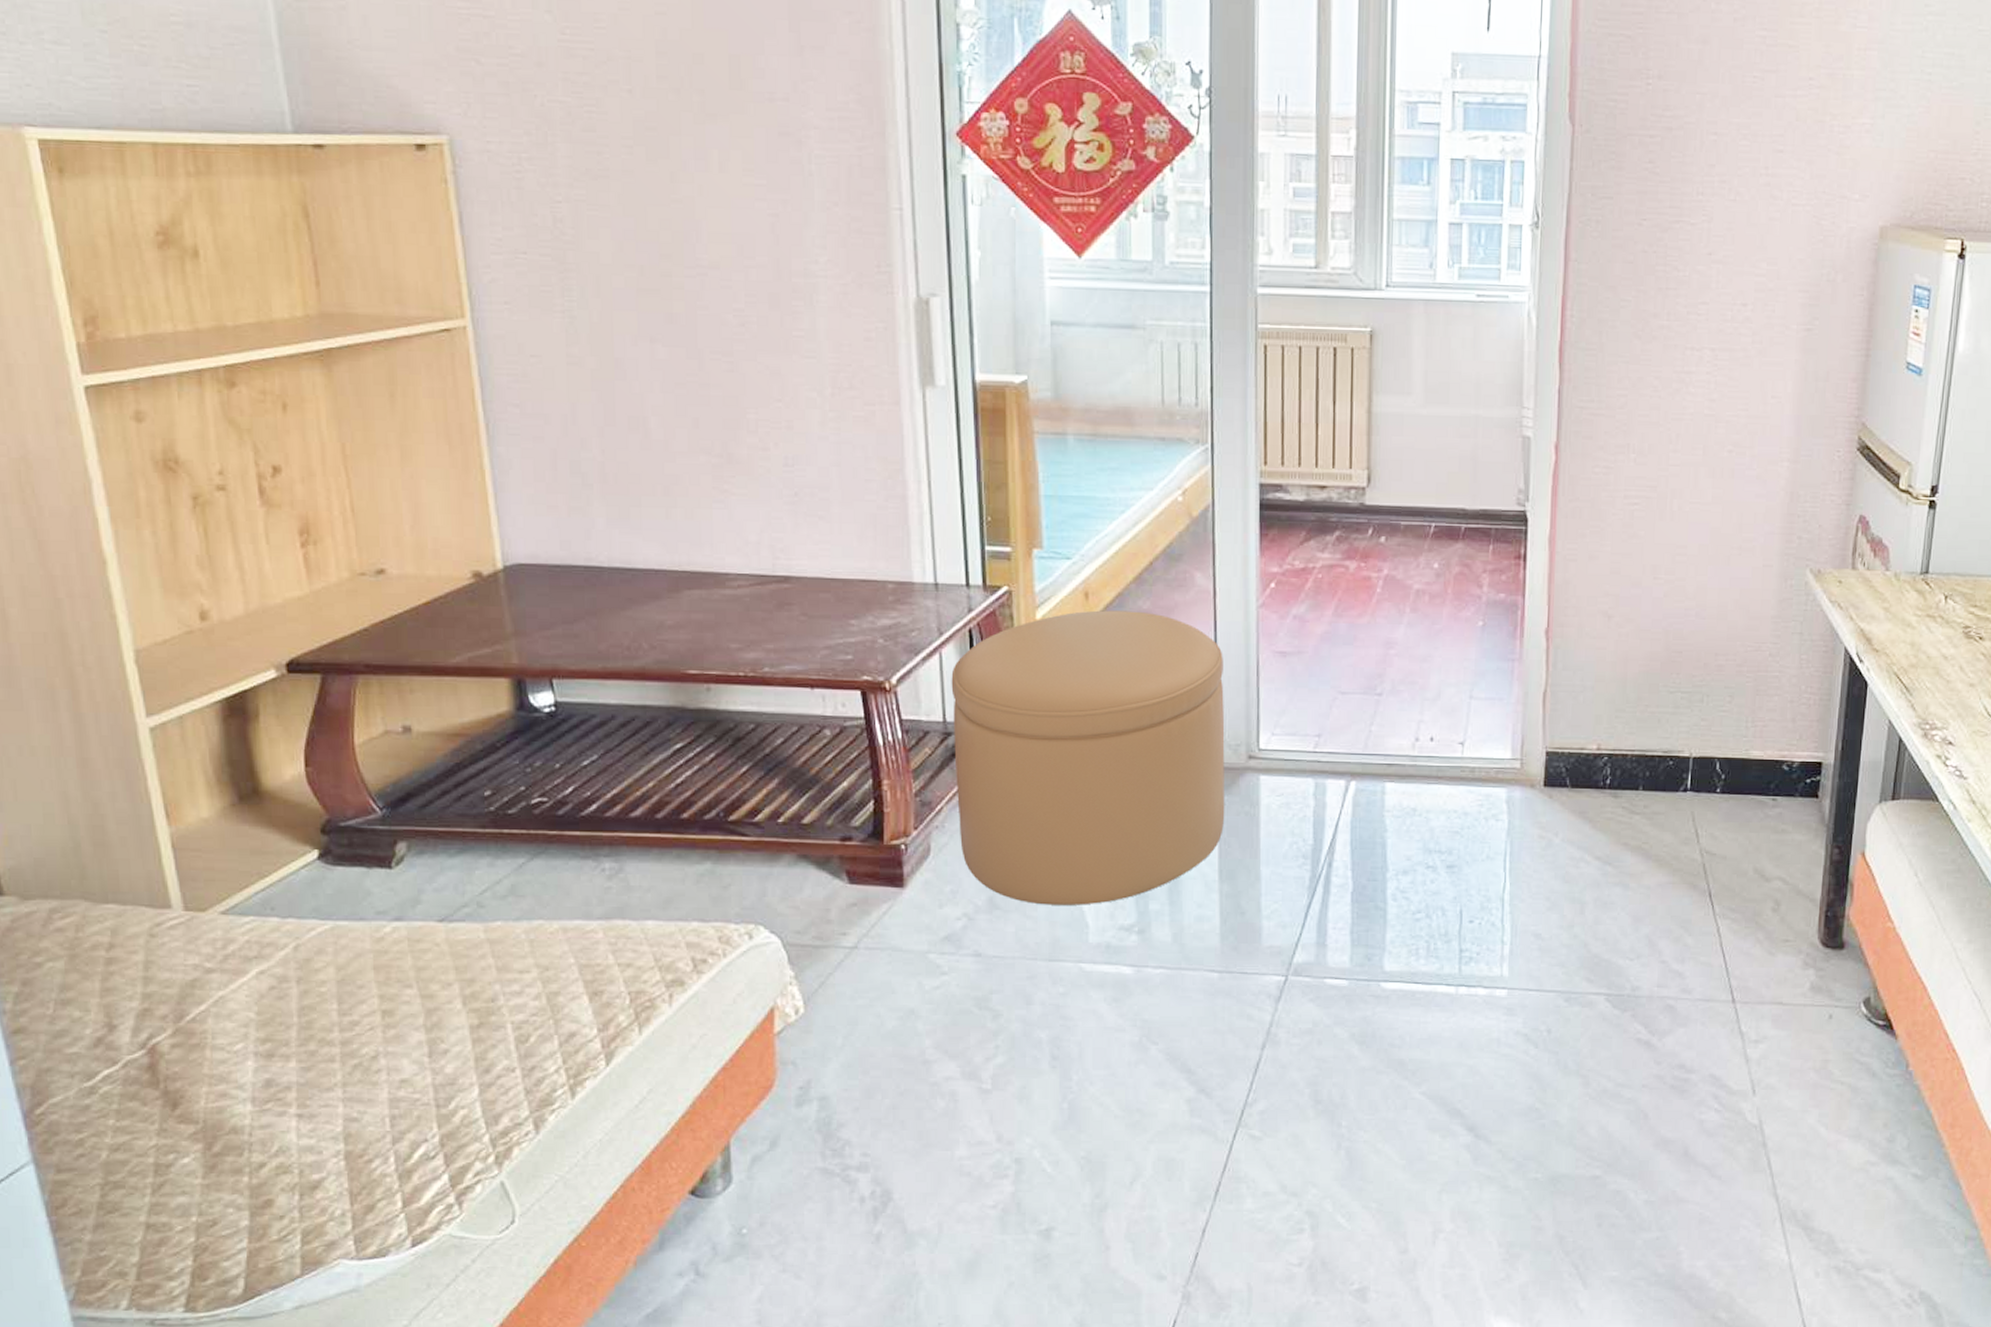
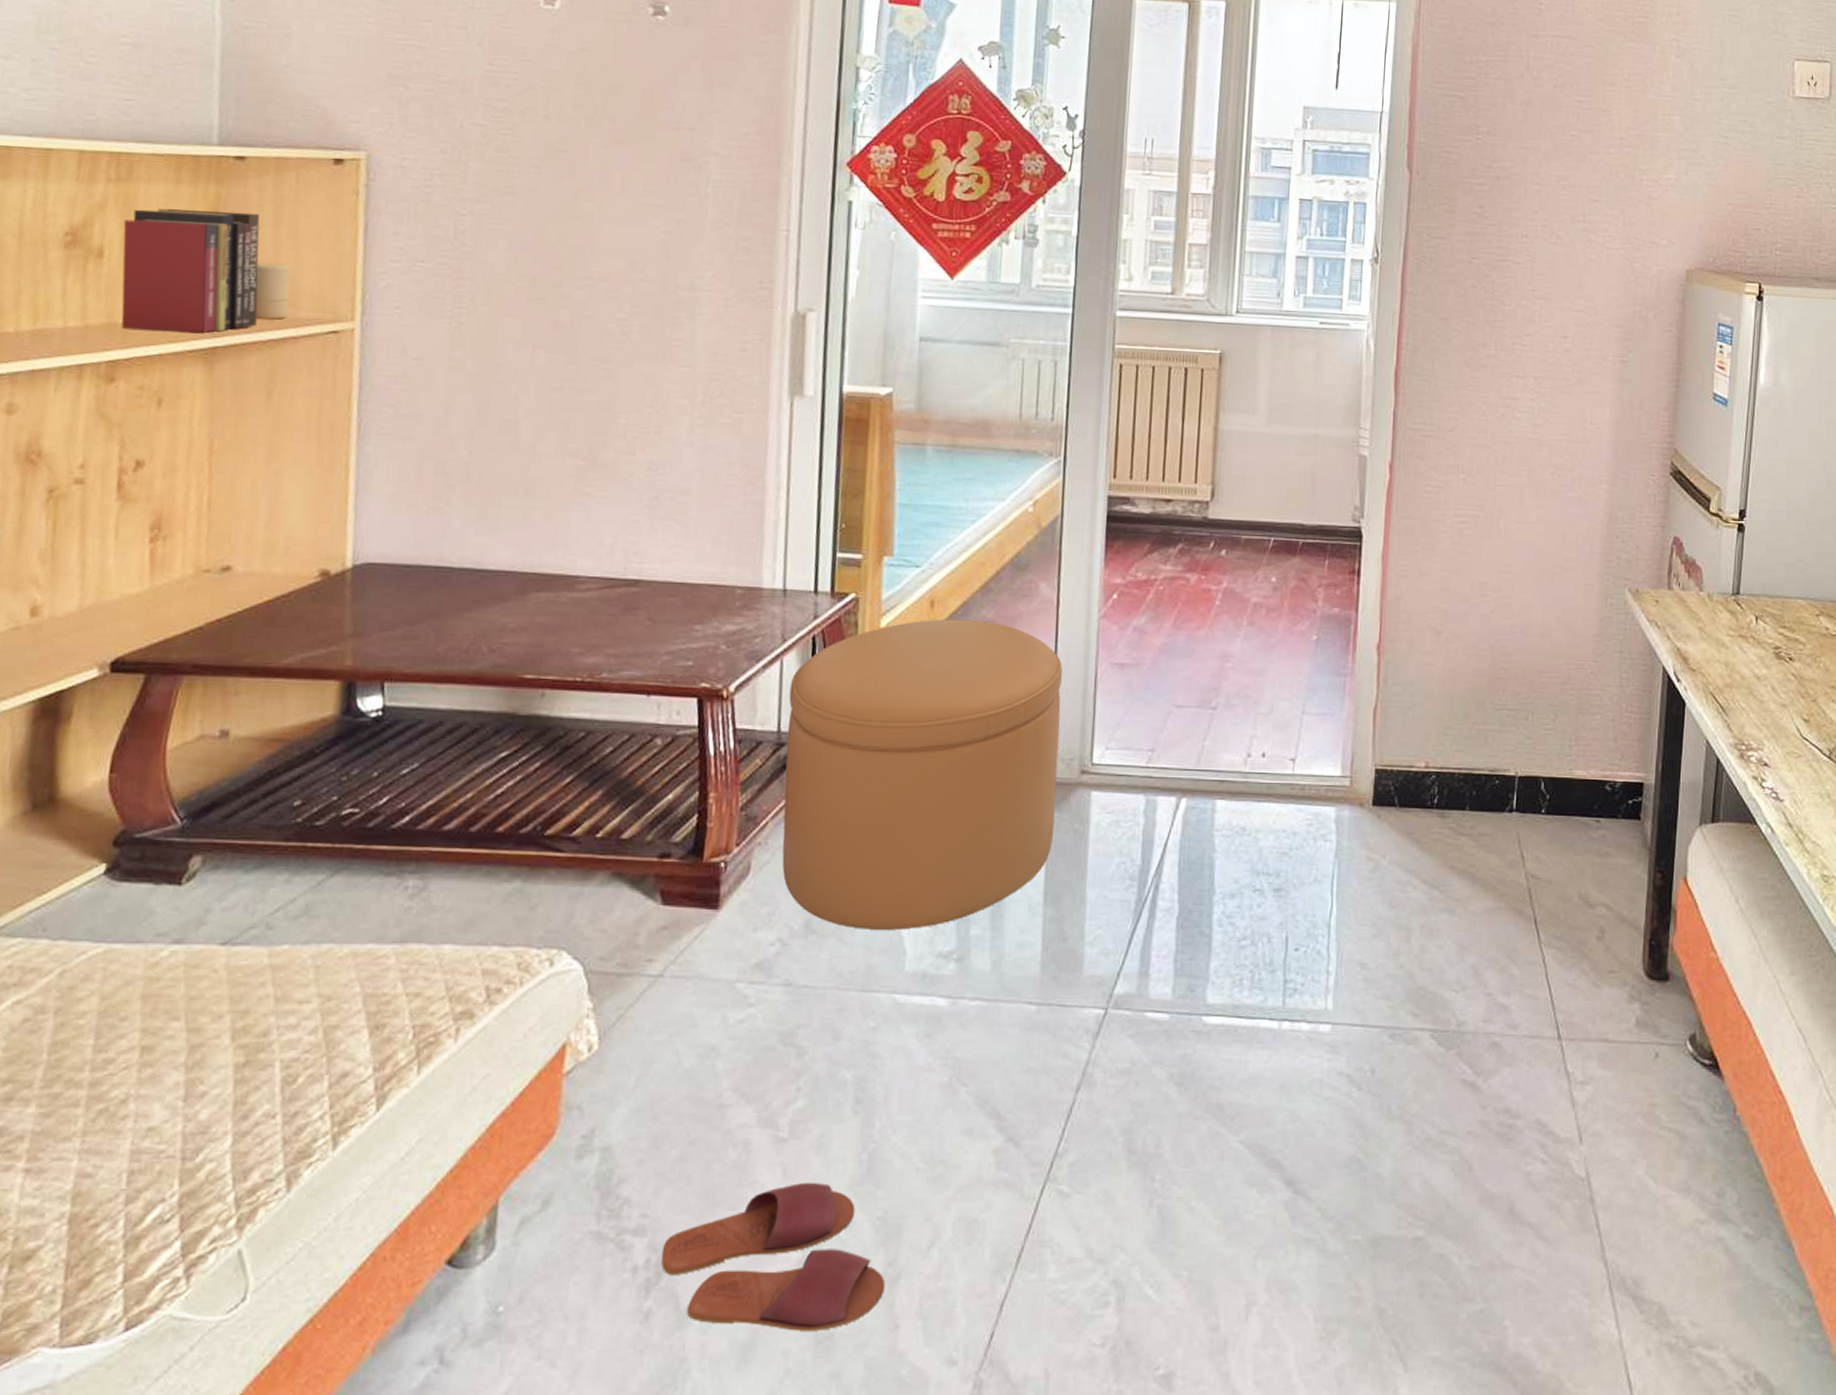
books: none [213,203,366,334] -> present [121,208,260,333]
candle: none [356,258,398,319] -> present [255,262,291,320]
slippers: none [886,1127,1094,1251] -> present [661,1182,886,1331]

